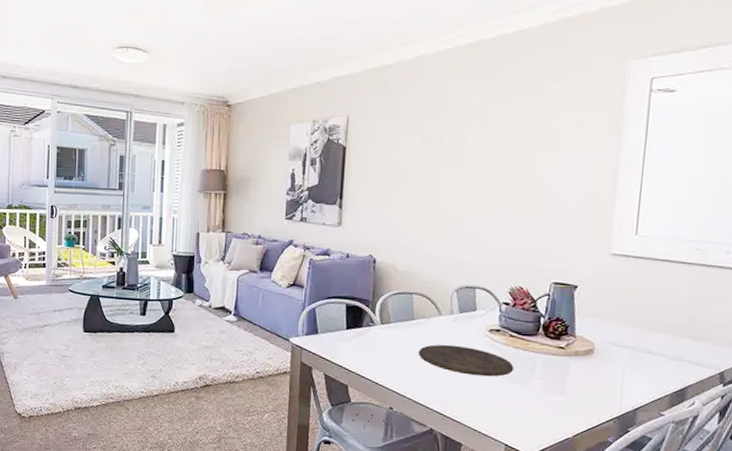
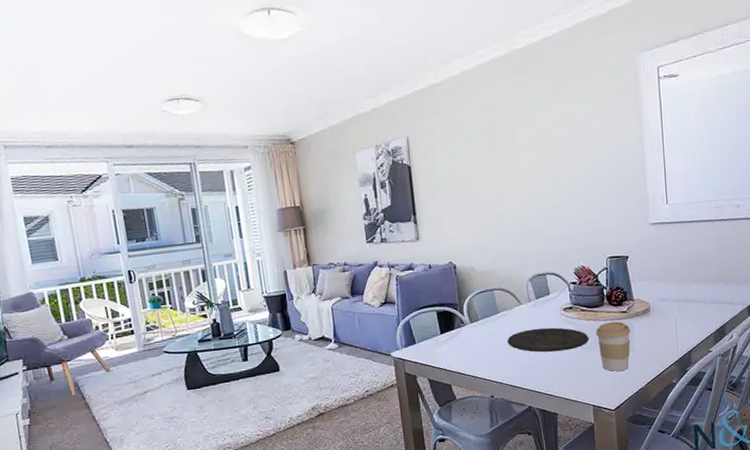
coffee cup: none [523,355,566,414] -> present [596,321,631,372]

